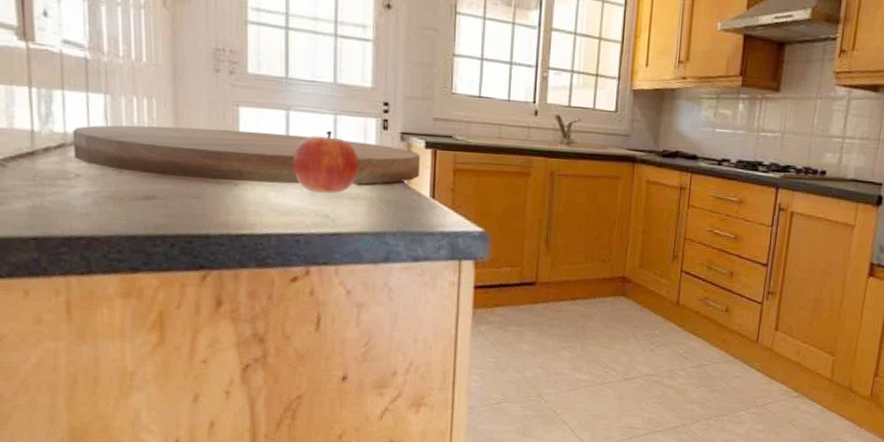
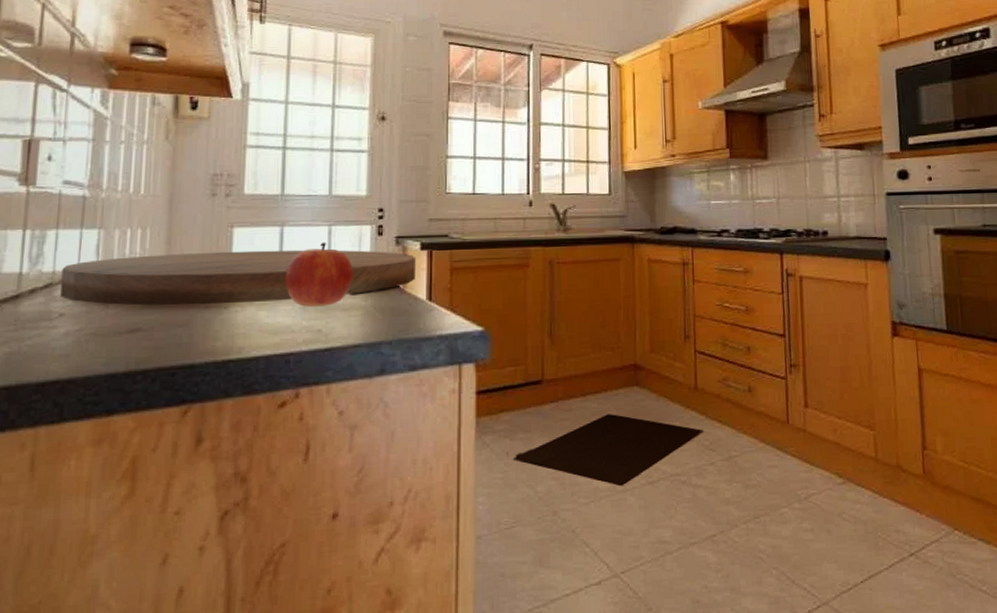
door mat: none [499,318,680,379] -> present [507,414,704,485]

